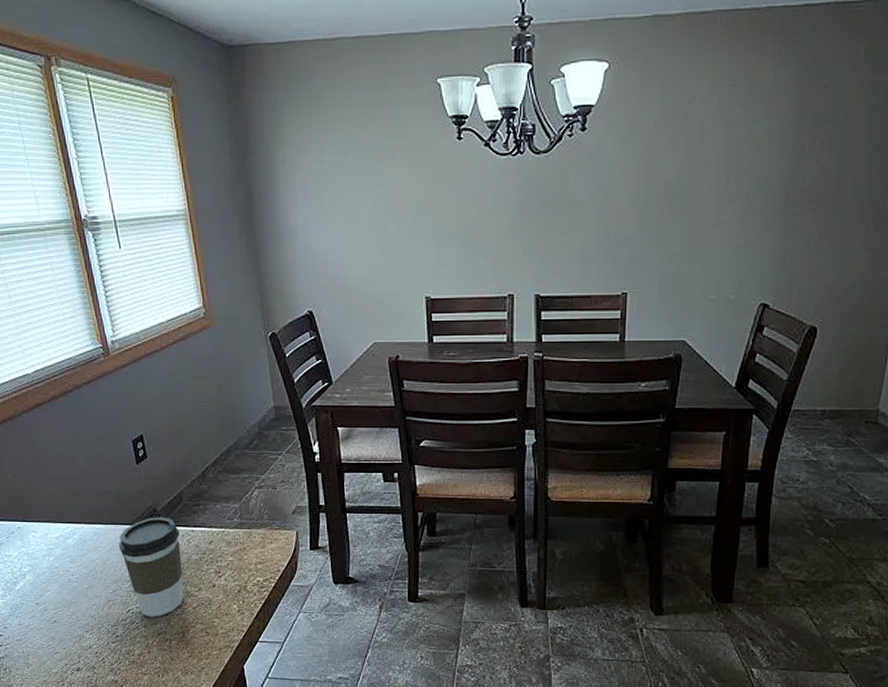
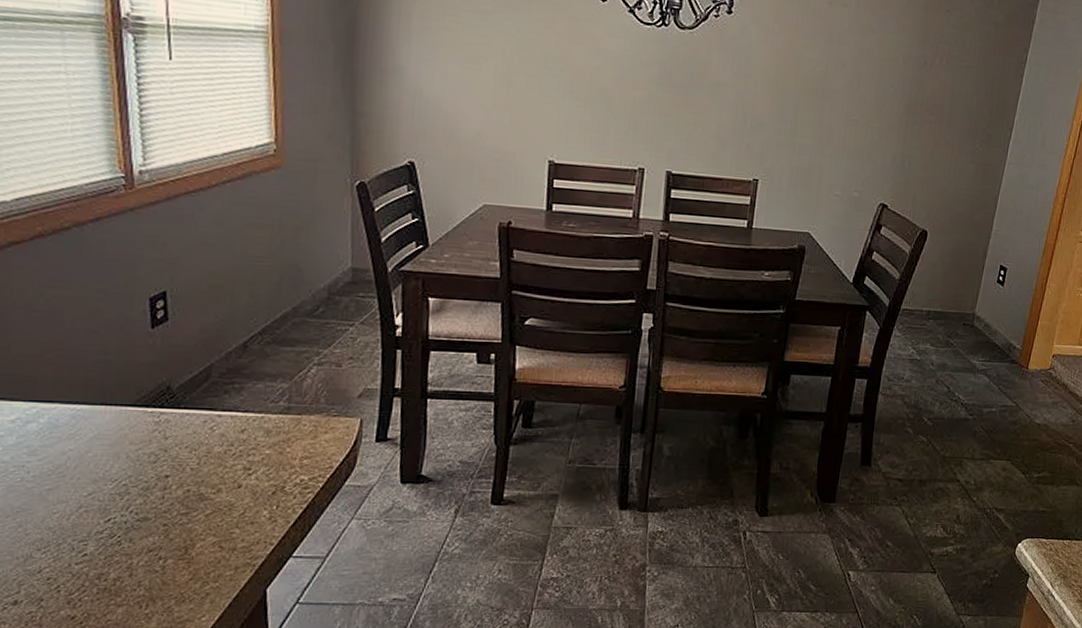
coffee cup: present [118,516,184,617] -> none [106,396,200,528]

